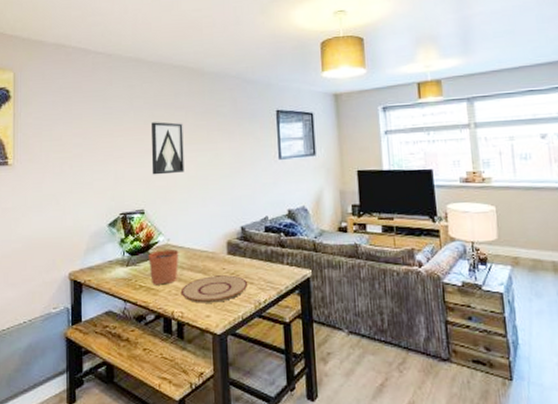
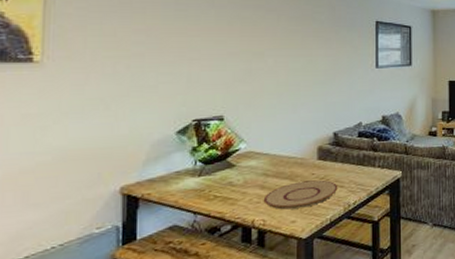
plant pot: present [148,238,179,285] -> none [226,145,264,195]
wall art: present [151,122,184,175] -> none [234,24,274,80]

